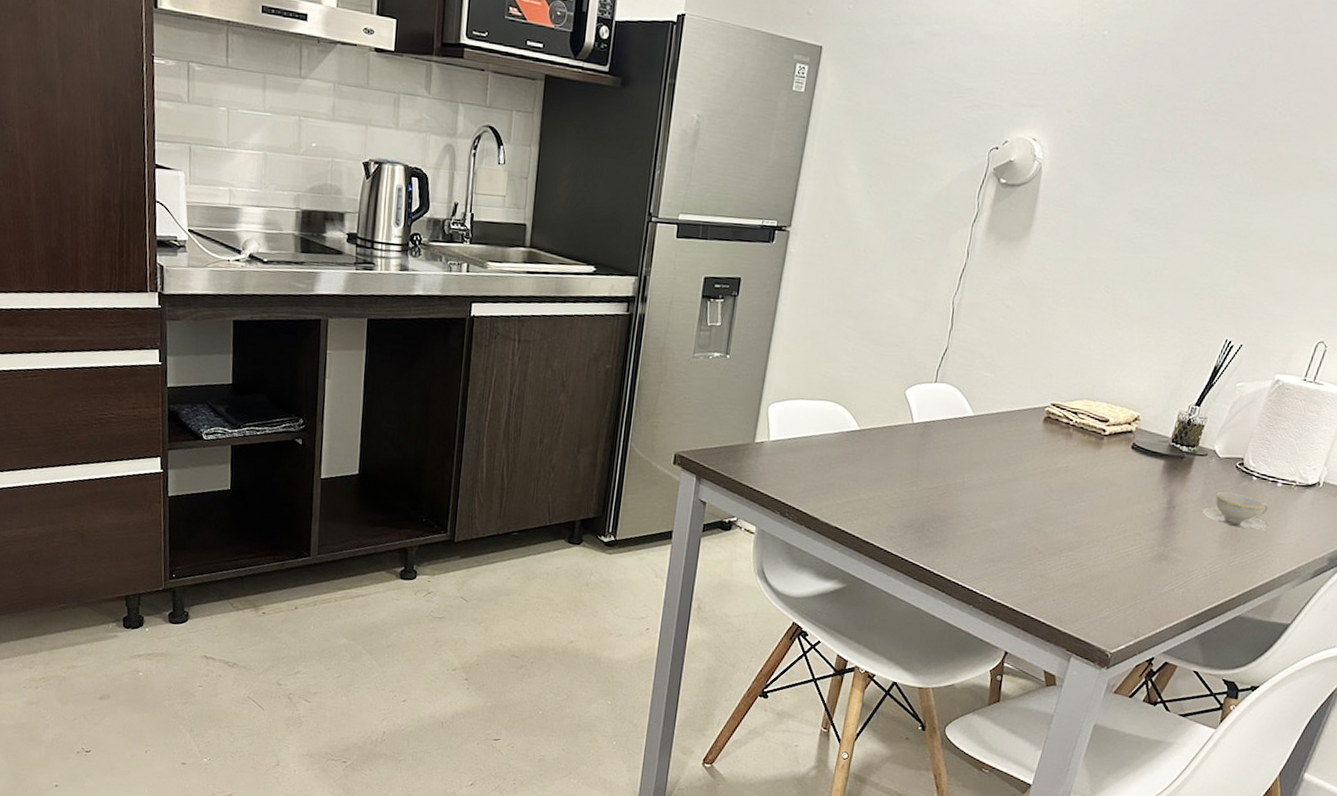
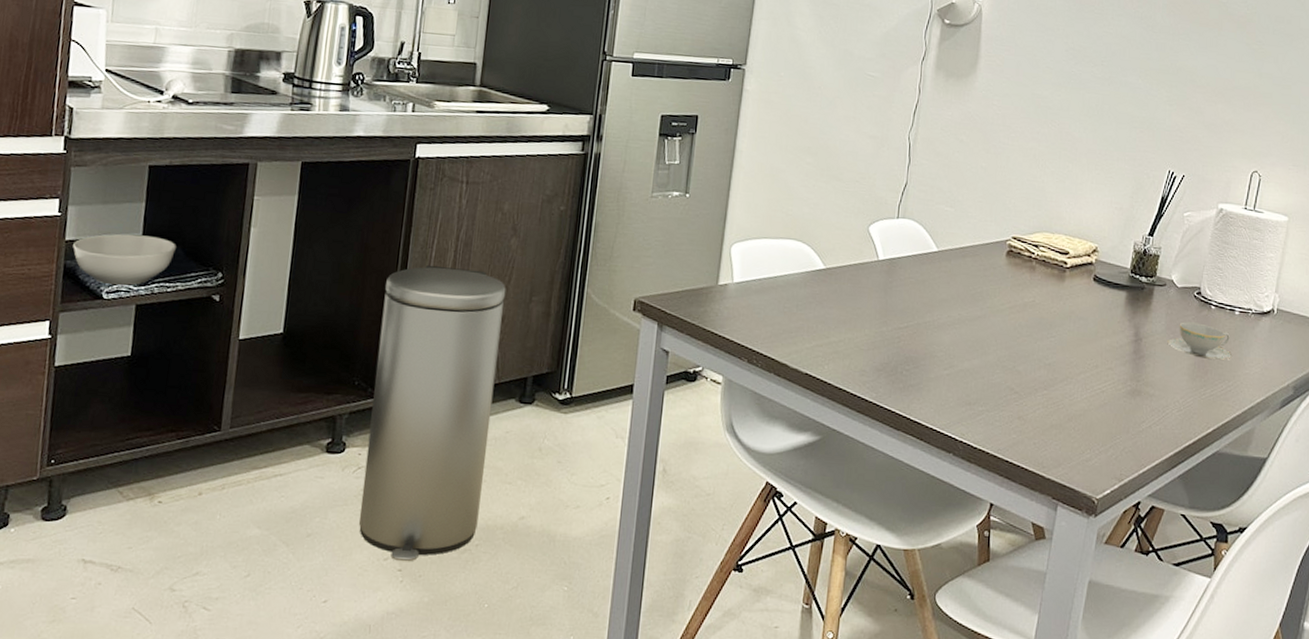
bowl: none [174,382,263,428] -> present [73,233,178,286]
pedal bin: none [430,417,556,673] -> present [359,266,506,562]

